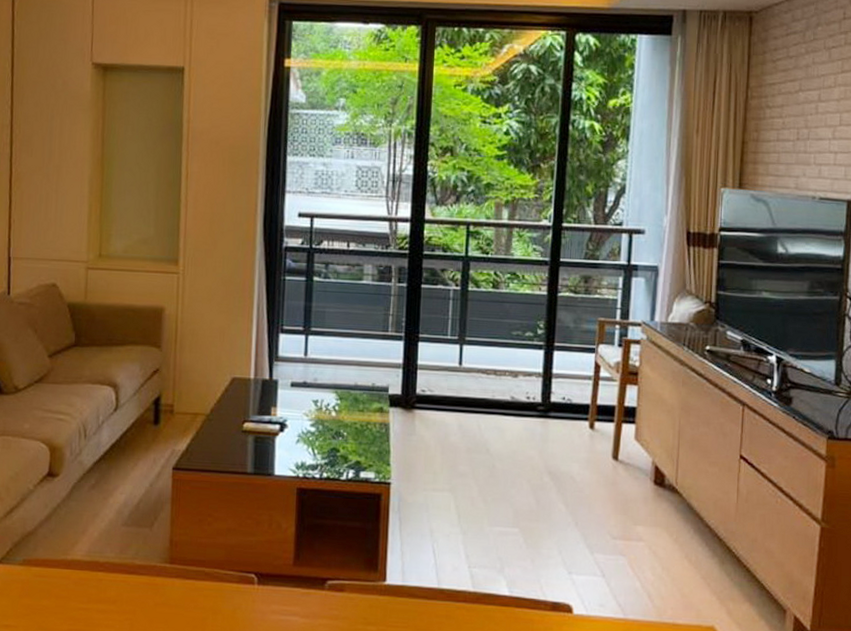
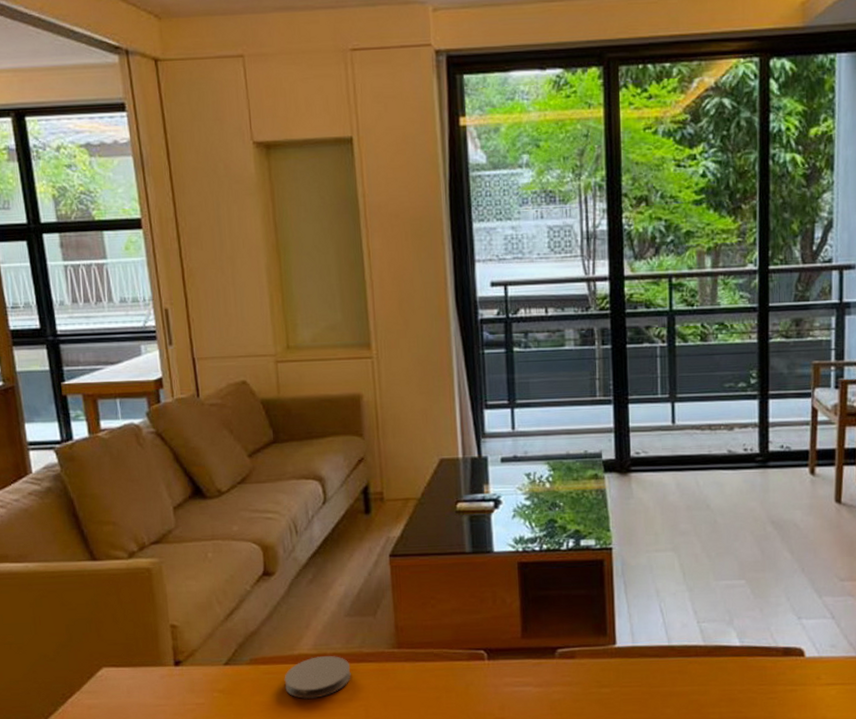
coaster: none [54,563,121,607] -> present [284,655,351,699]

